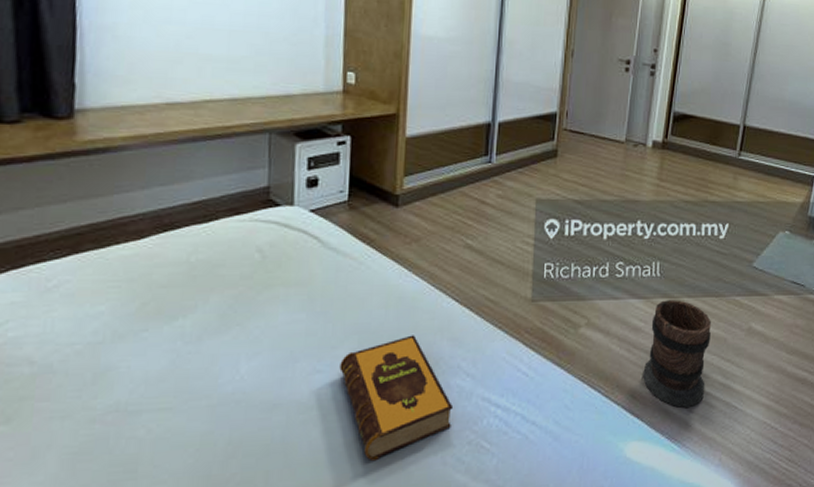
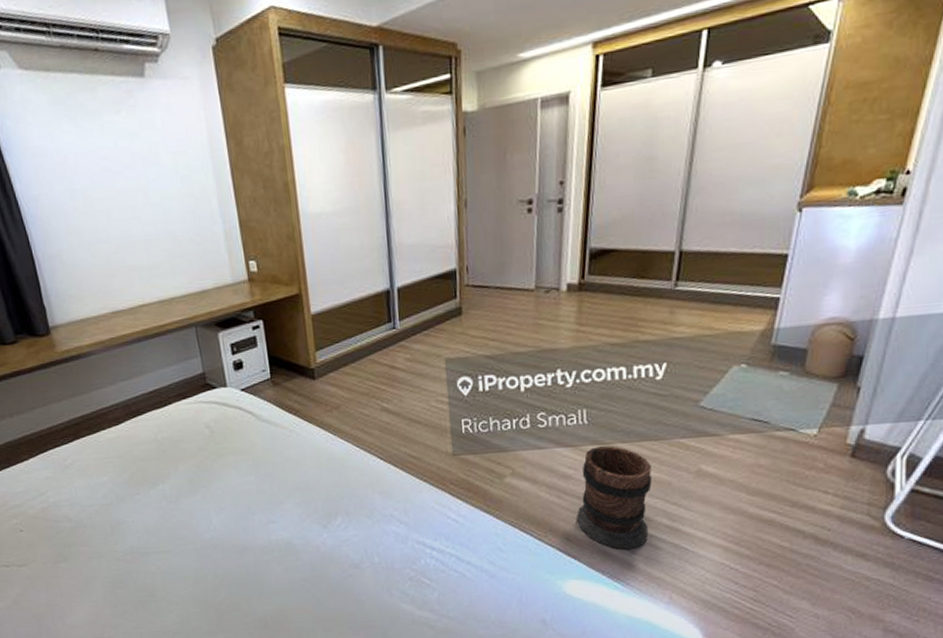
hardback book: present [339,335,454,460] -> none [289,490,393,591]

